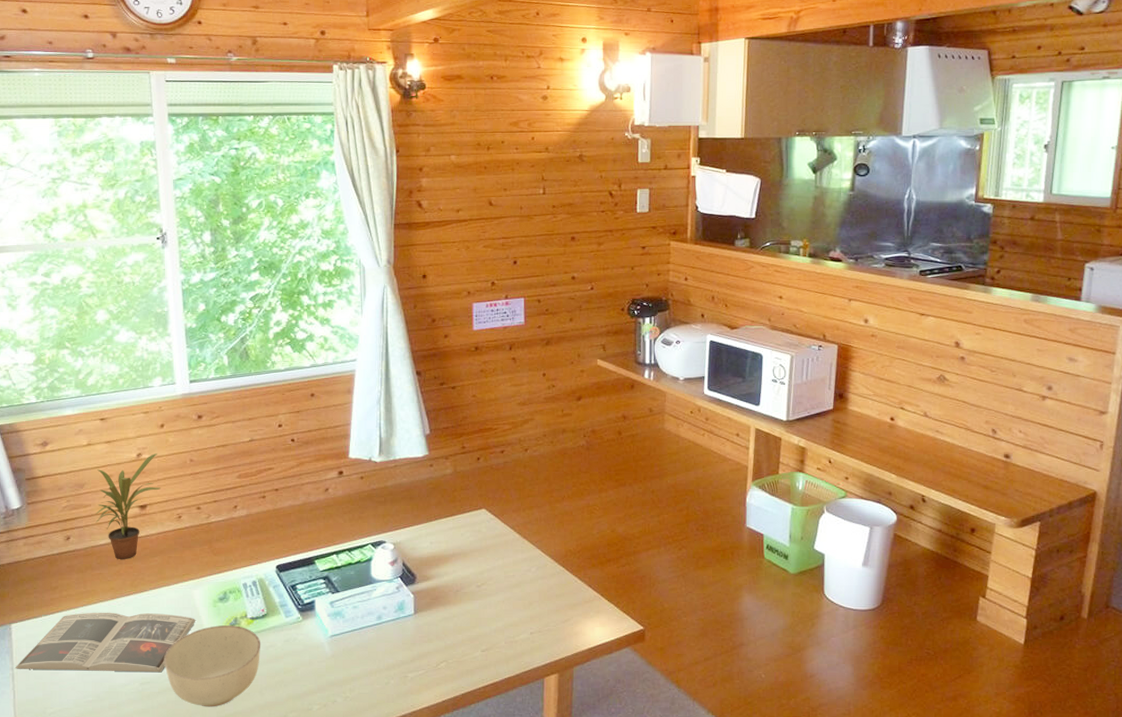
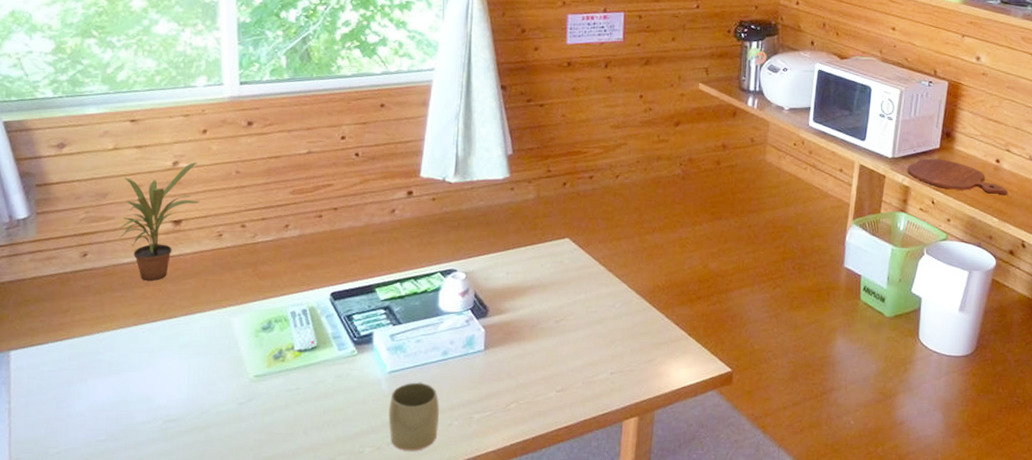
magazine: present [15,612,196,673] -> none [12,339,234,409]
bowl: present [163,625,261,707] -> none [193,358,309,449]
mug: none [332,645,378,708] -> present [388,382,440,451]
cutting board: none [802,419,904,451] -> present [907,158,1008,194]

